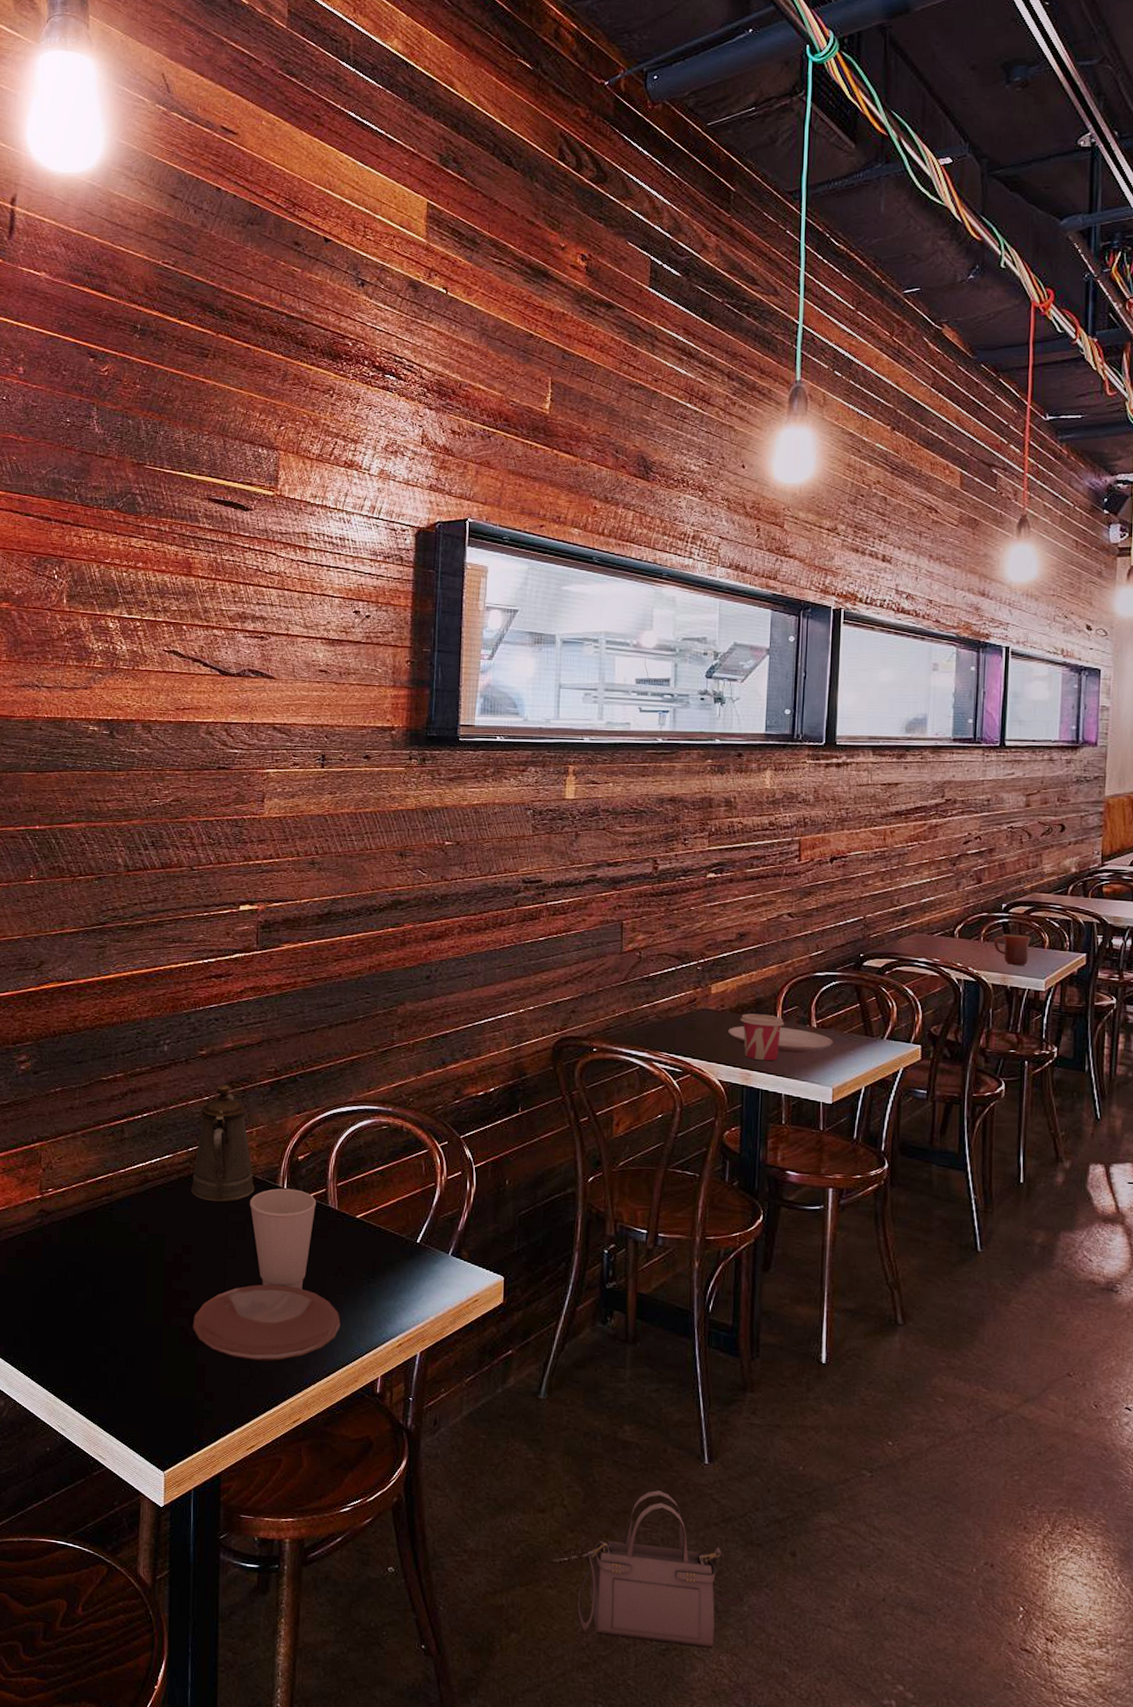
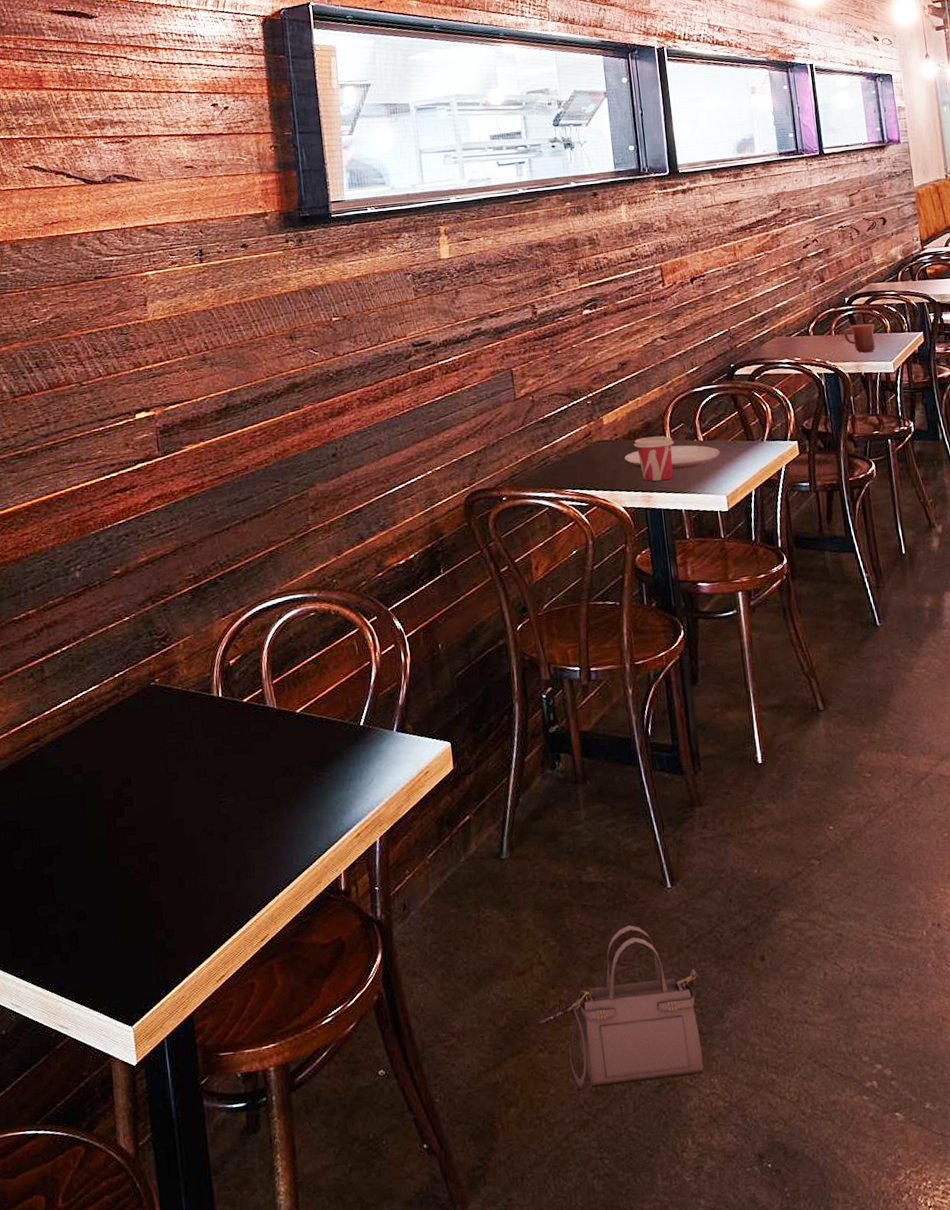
coffee pot: present [191,1083,255,1203] -> none [122,600,190,726]
saucer: present [192,1284,342,1363] -> none [141,797,297,886]
cup: present [250,1188,316,1289] -> none [186,695,254,803]

